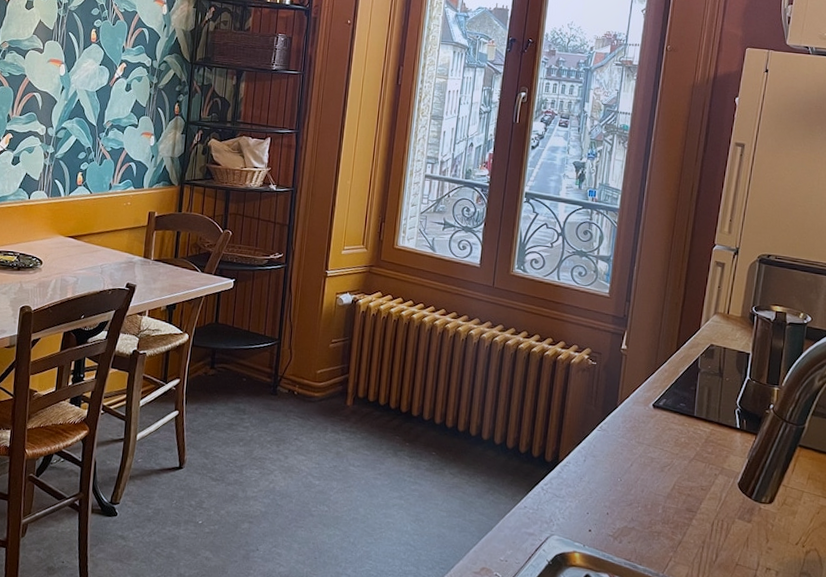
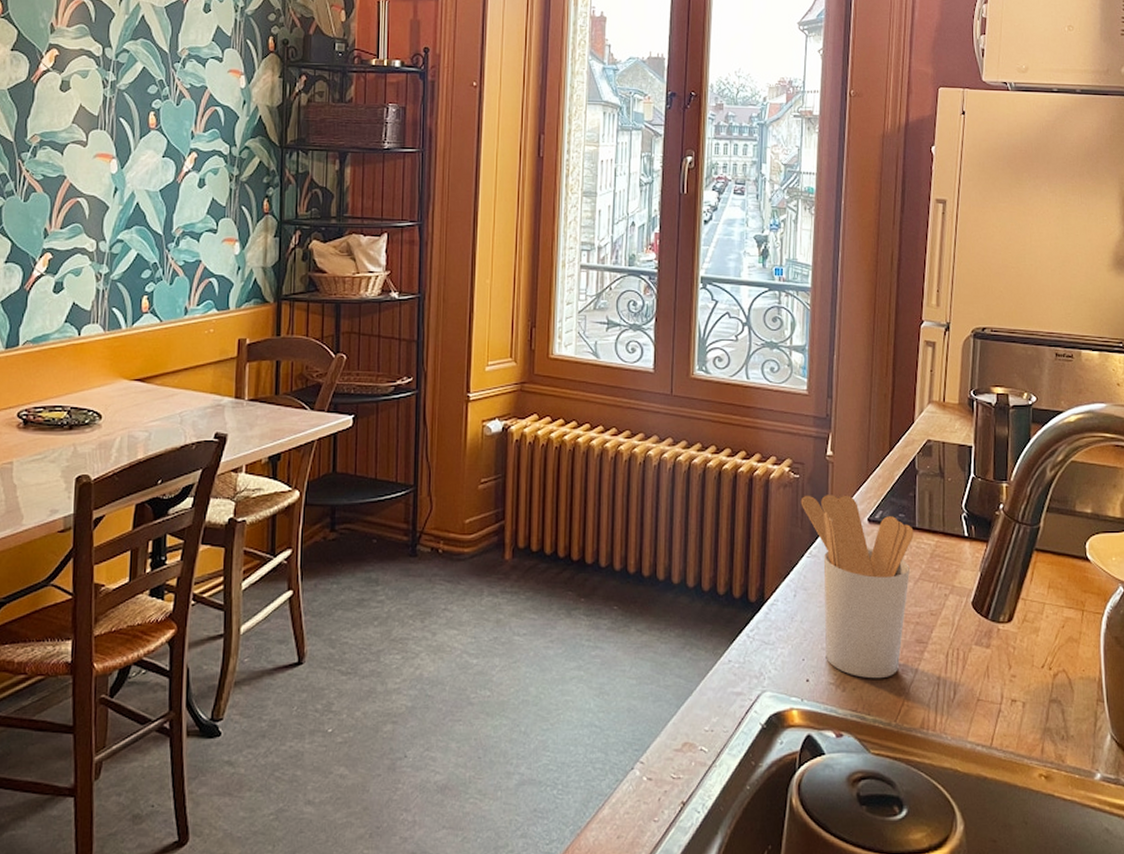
utensil holder: none [596,379,692,537] -> present [800,495,914,679]

